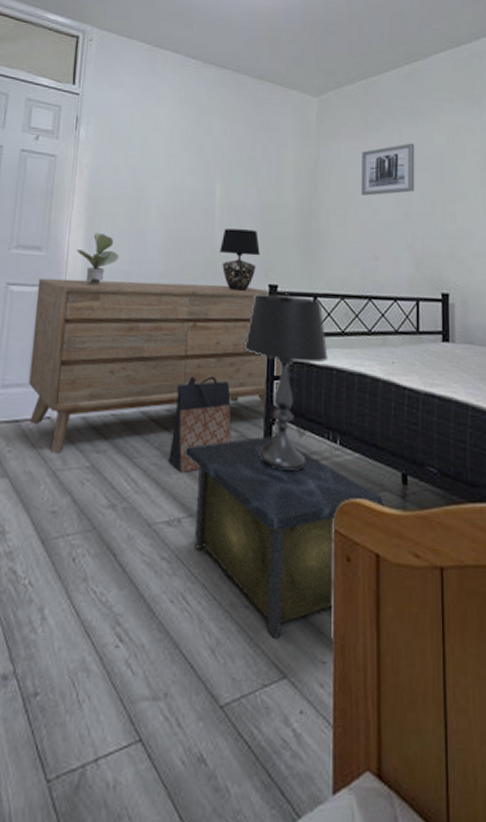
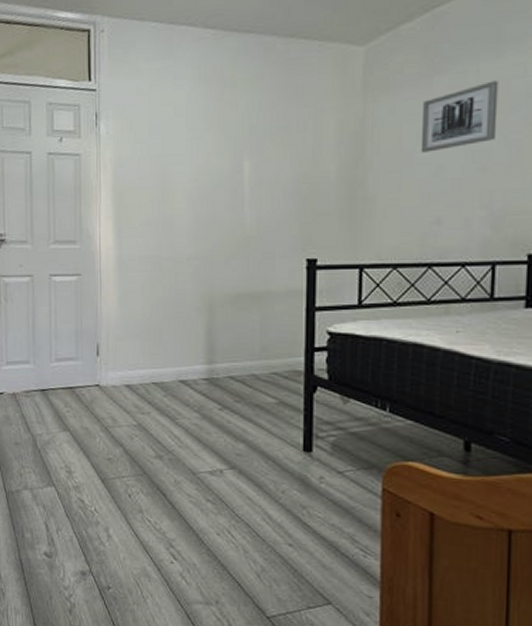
dresser: present [28,278,289,453] -> none [76,262,331,414]
potted plant: present [76,232,120,284] -> none [108,222,149,270]
bag: present [169,375,232,472] -> none [209,349,270,432]
nightstand: present [184,436,384,638] -> none [223,402,441,573]
table lamp: present [220,228,260,292] -> none [251,205,296,268]
table lamp: present [243,294,328,472] -> none [280,268,377,435]

